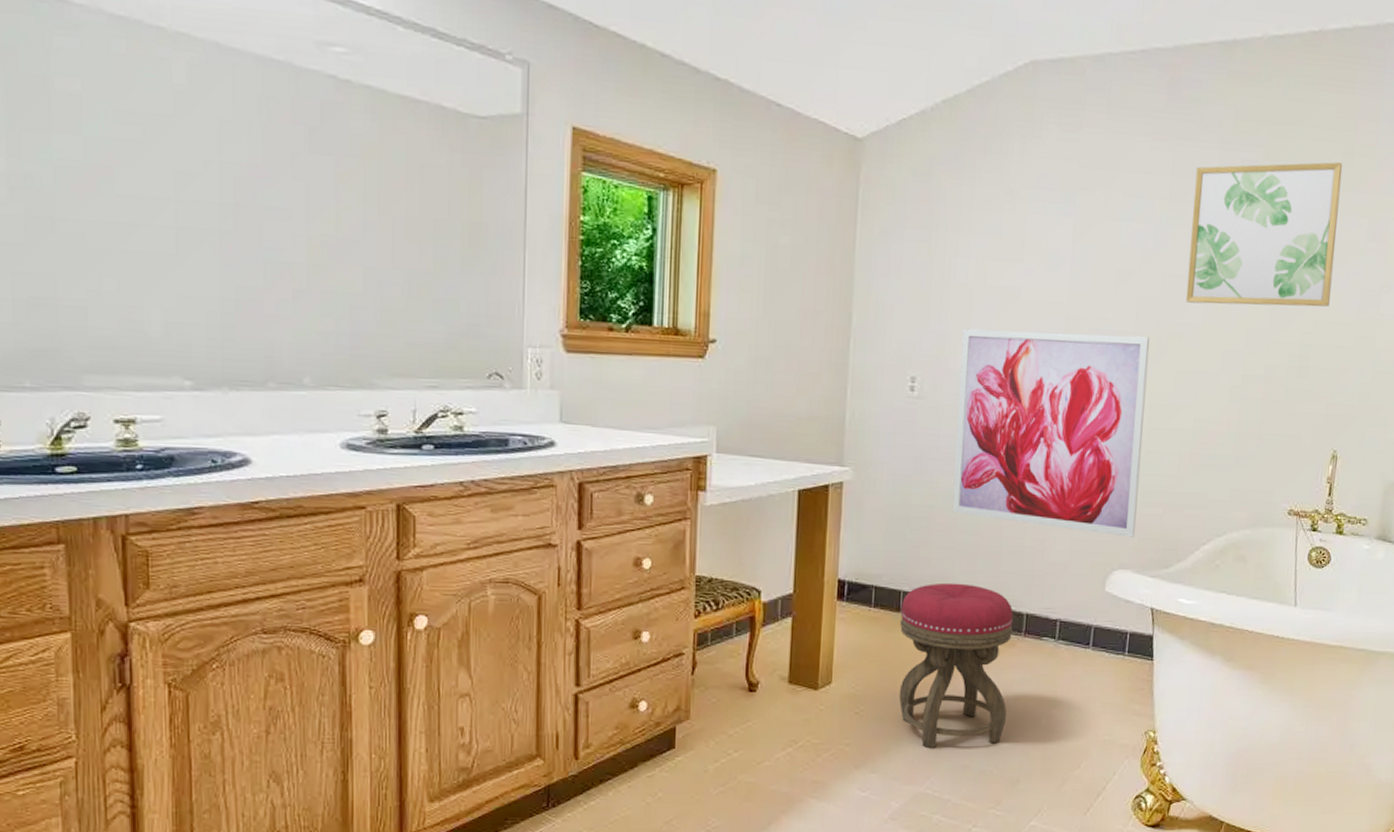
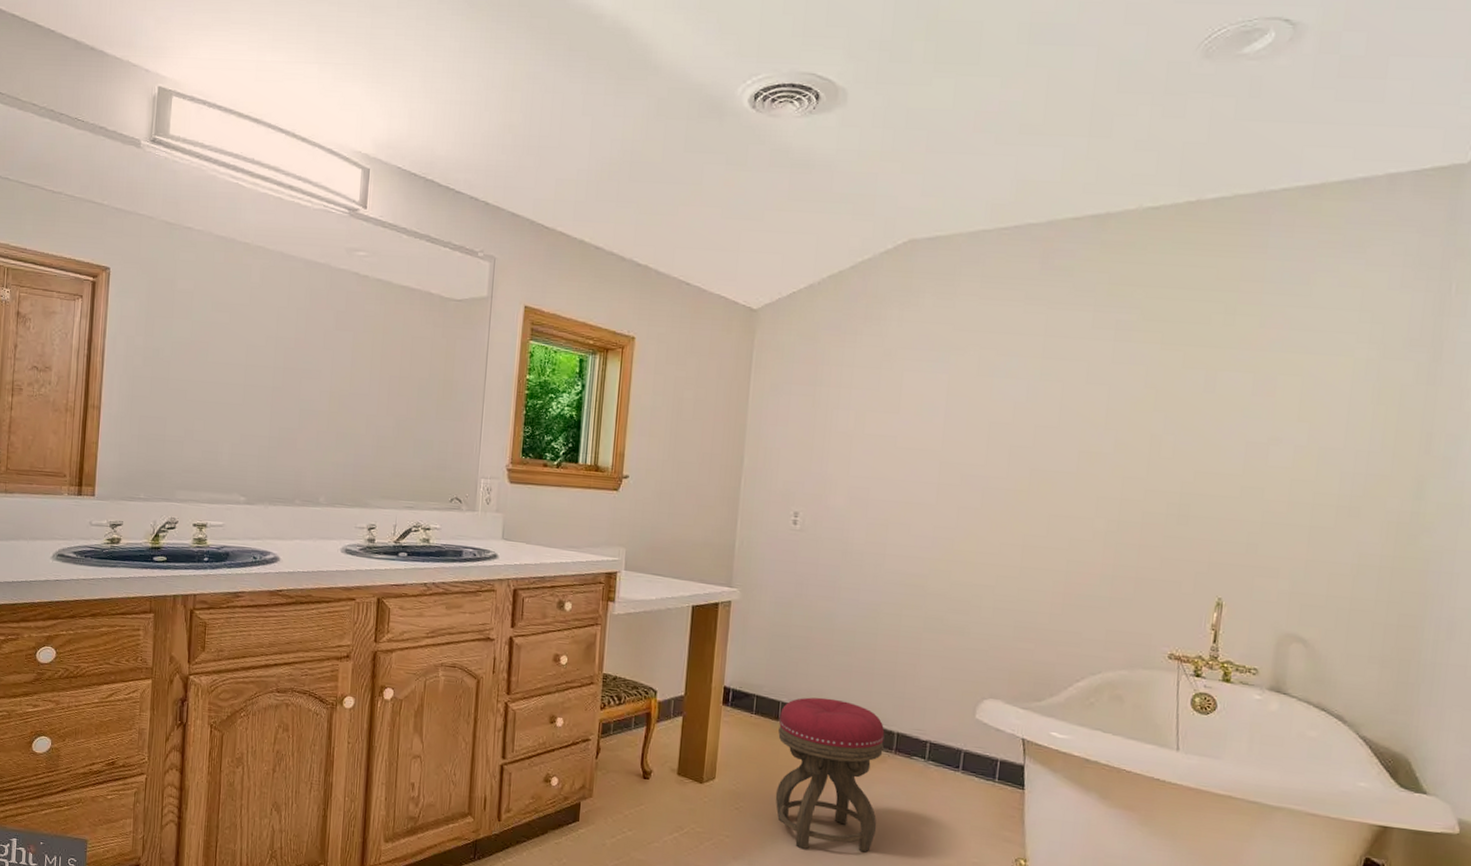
wall art: present [952,328,1151,537] -> none [828,471,1023,669]
wall art: present [1185,162,1343,307] -> none [1058,321,1224,458]

